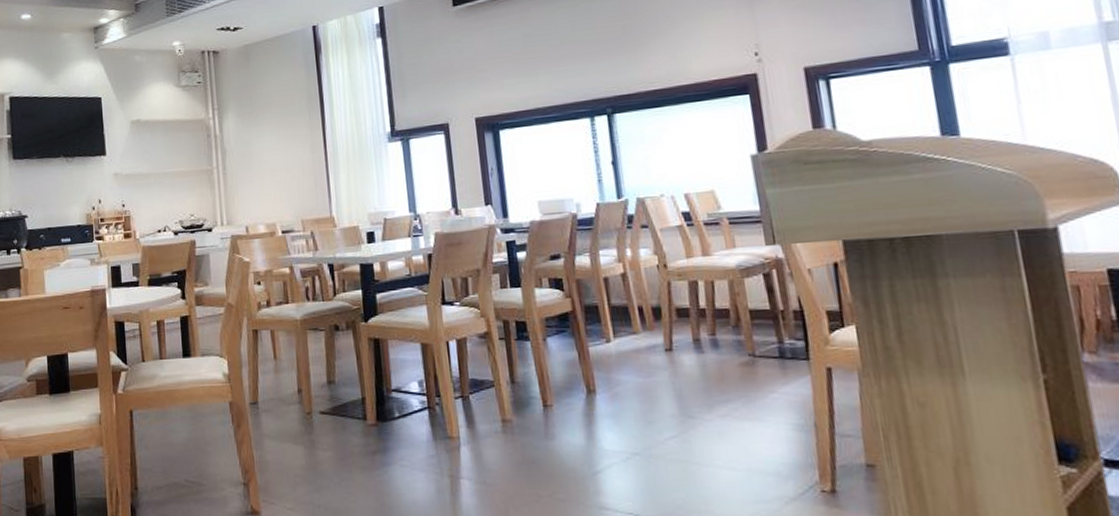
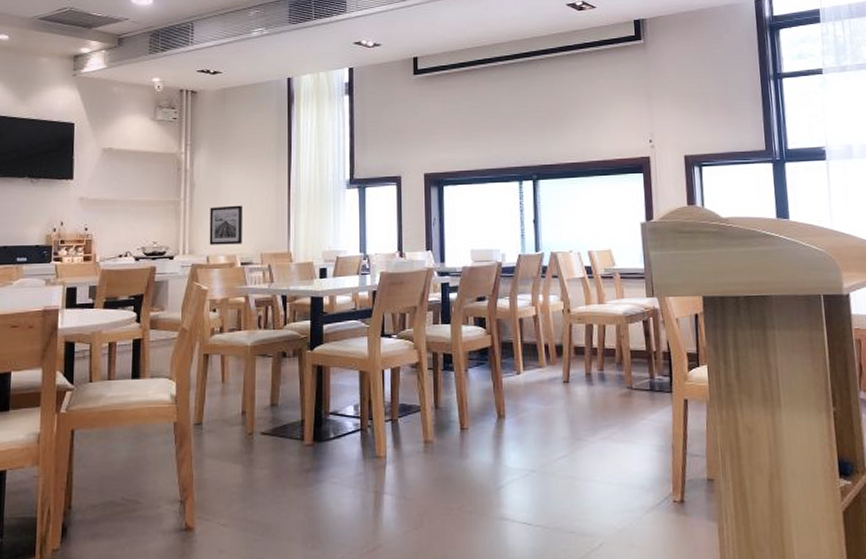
wall art: none [244,169,281,214] -> present [209,205,242,245]

